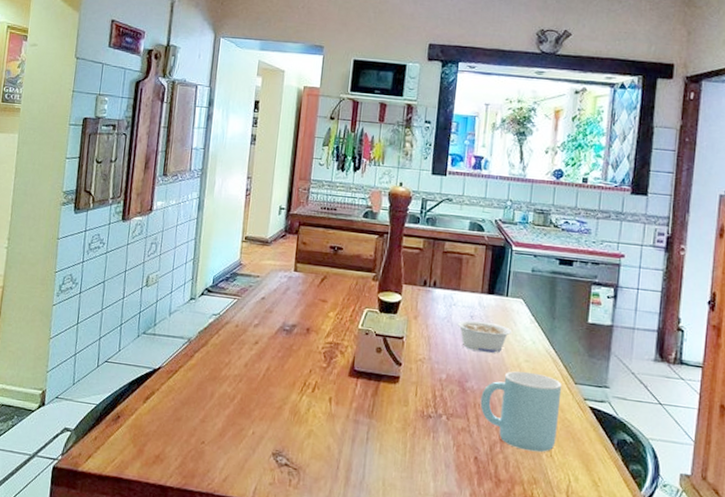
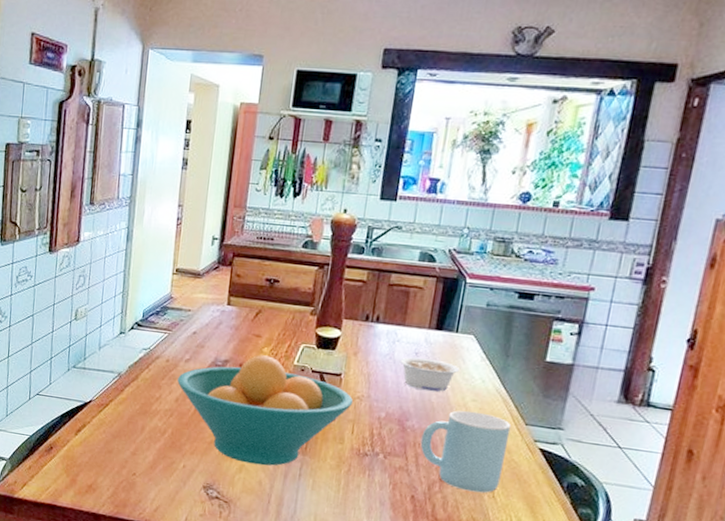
fruit bowl: none [246,319,416,430] -> present [177,355,354,466]

